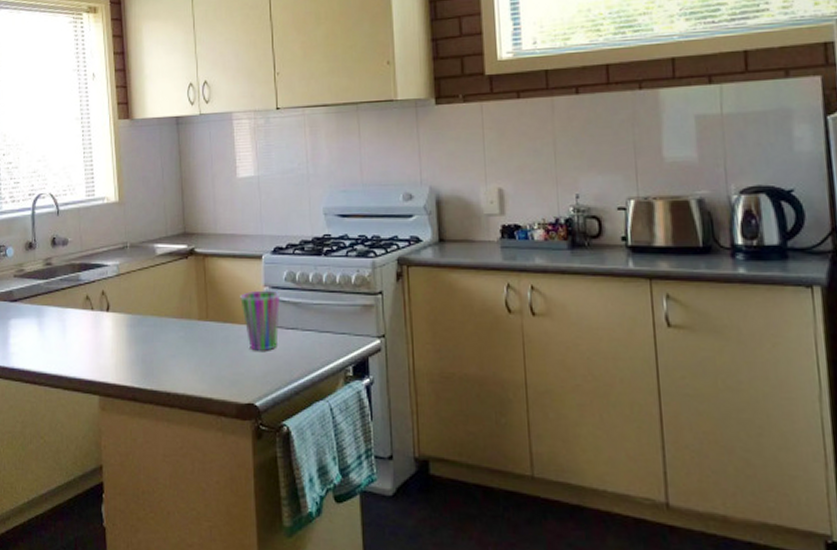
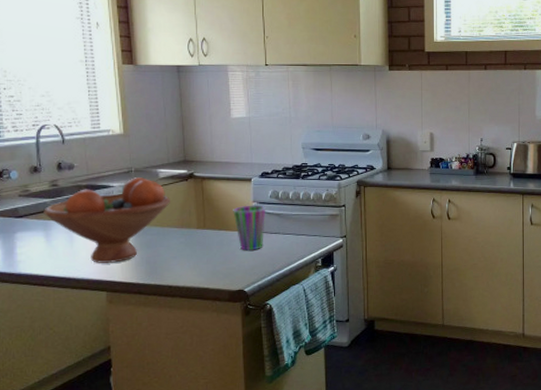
fruit bowl: none [37,254,168,360] -> present [44,177,170,263]

